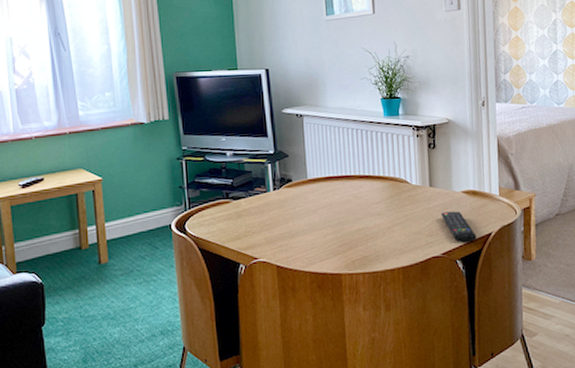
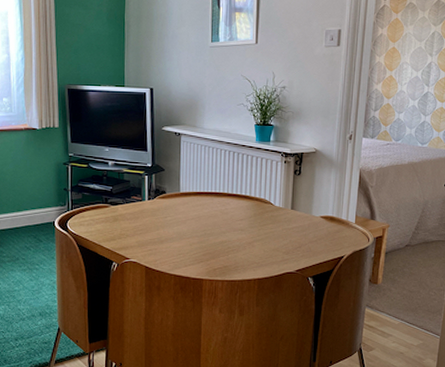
remote control: present [441,211,477,243] -> none [299,233,329,263]

